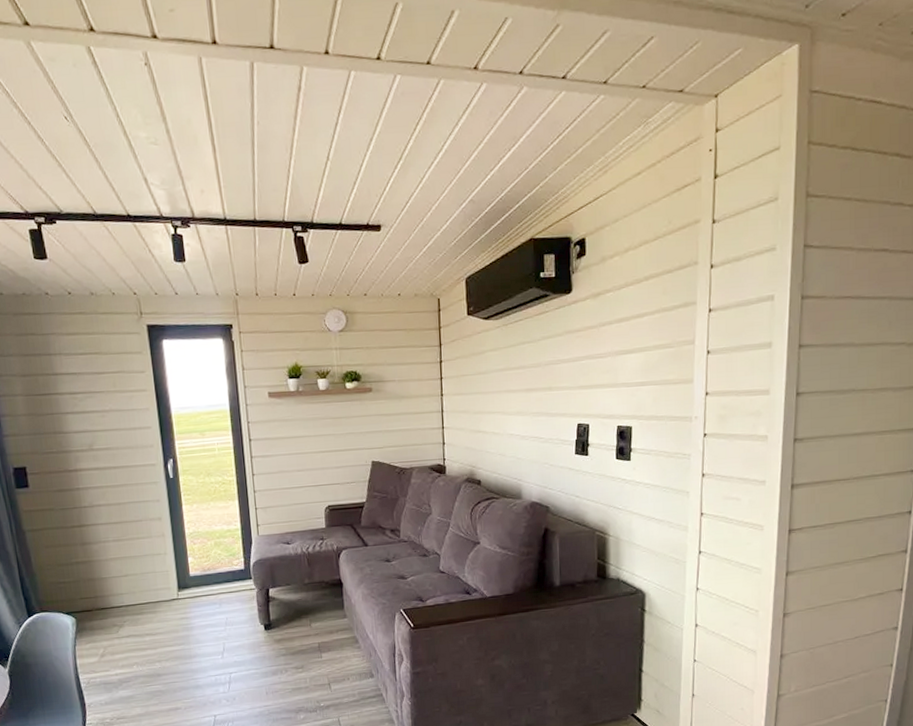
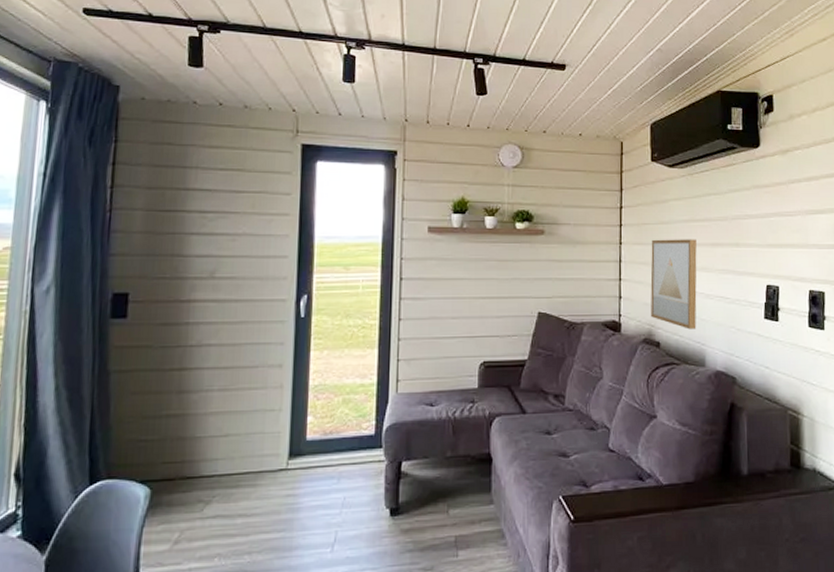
wall art: none [470,386,513,468] -> present [650,239,697,330]

